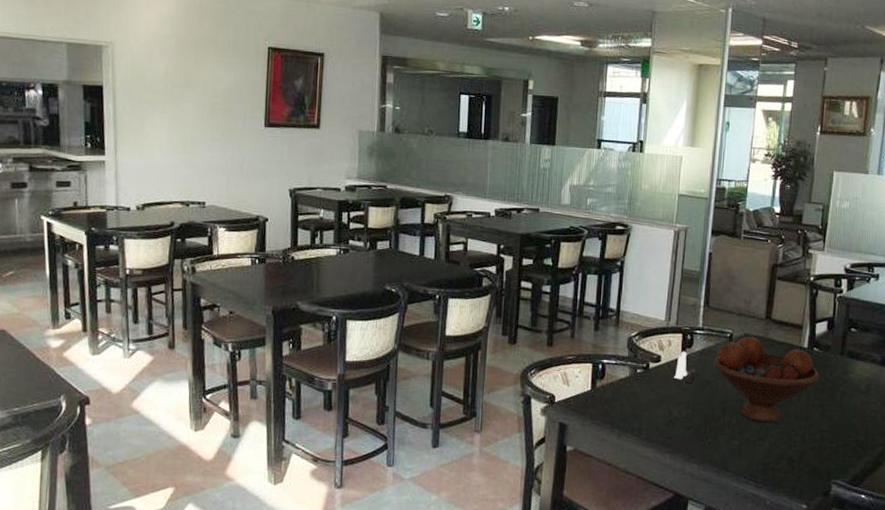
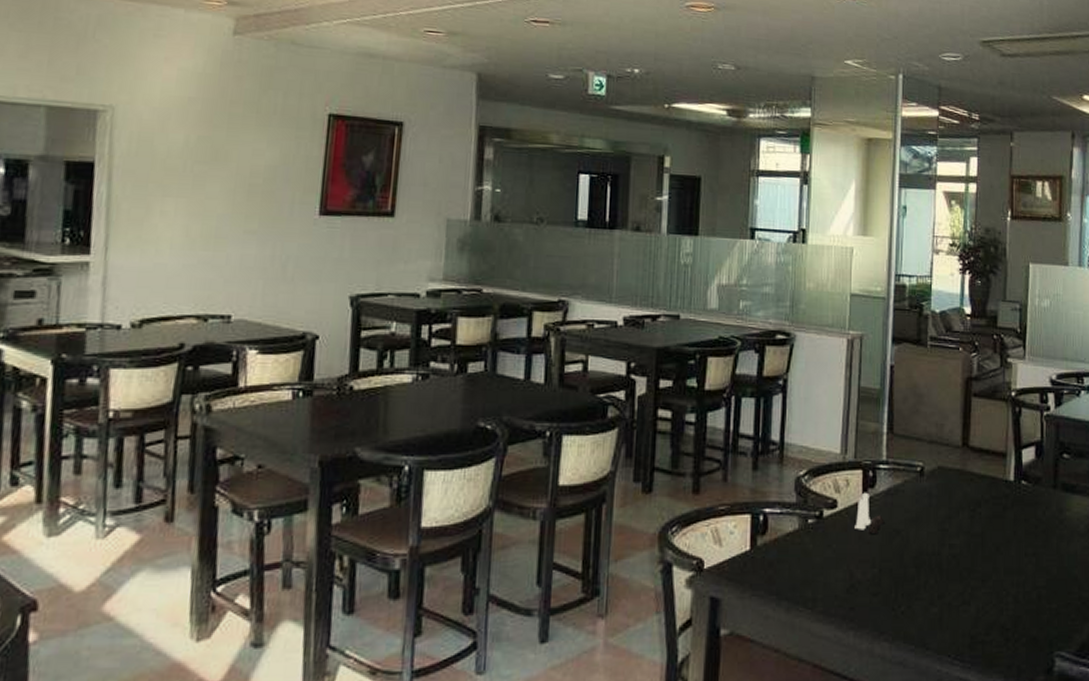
fruit bowl: present [713,336,820,423] -> none [902,470,1031,582]

